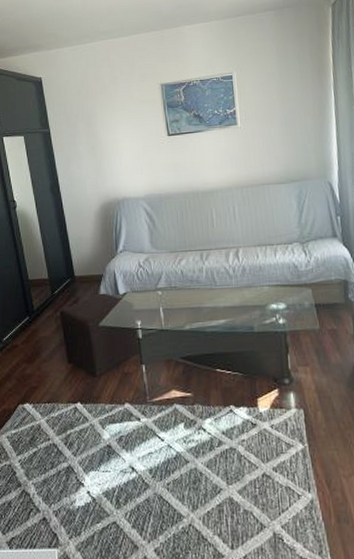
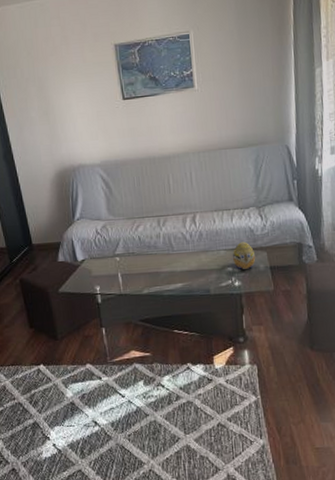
decorative egg: none [277,278,301,306] -> present [233,241,256,269]

